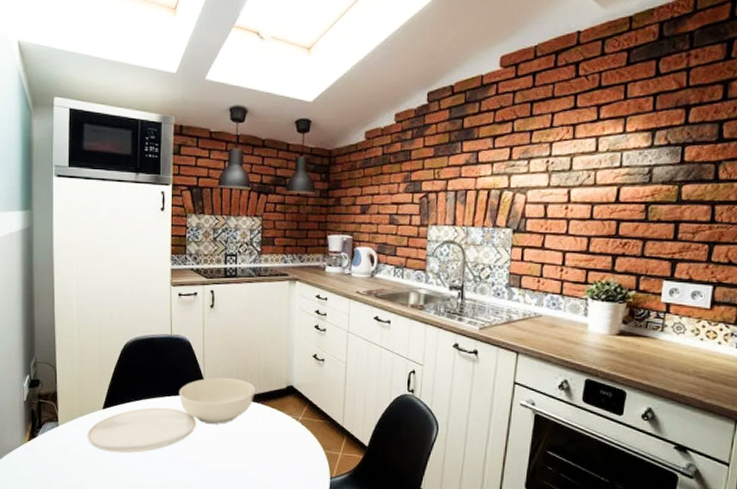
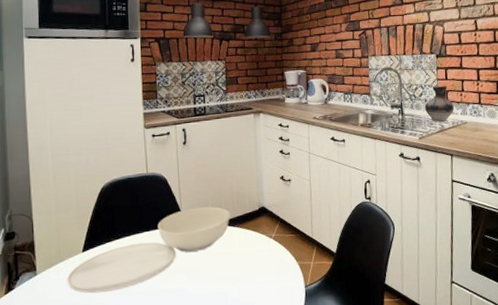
ceramic jug: none [490,267,527,312] -> present [424,85,454,122]

